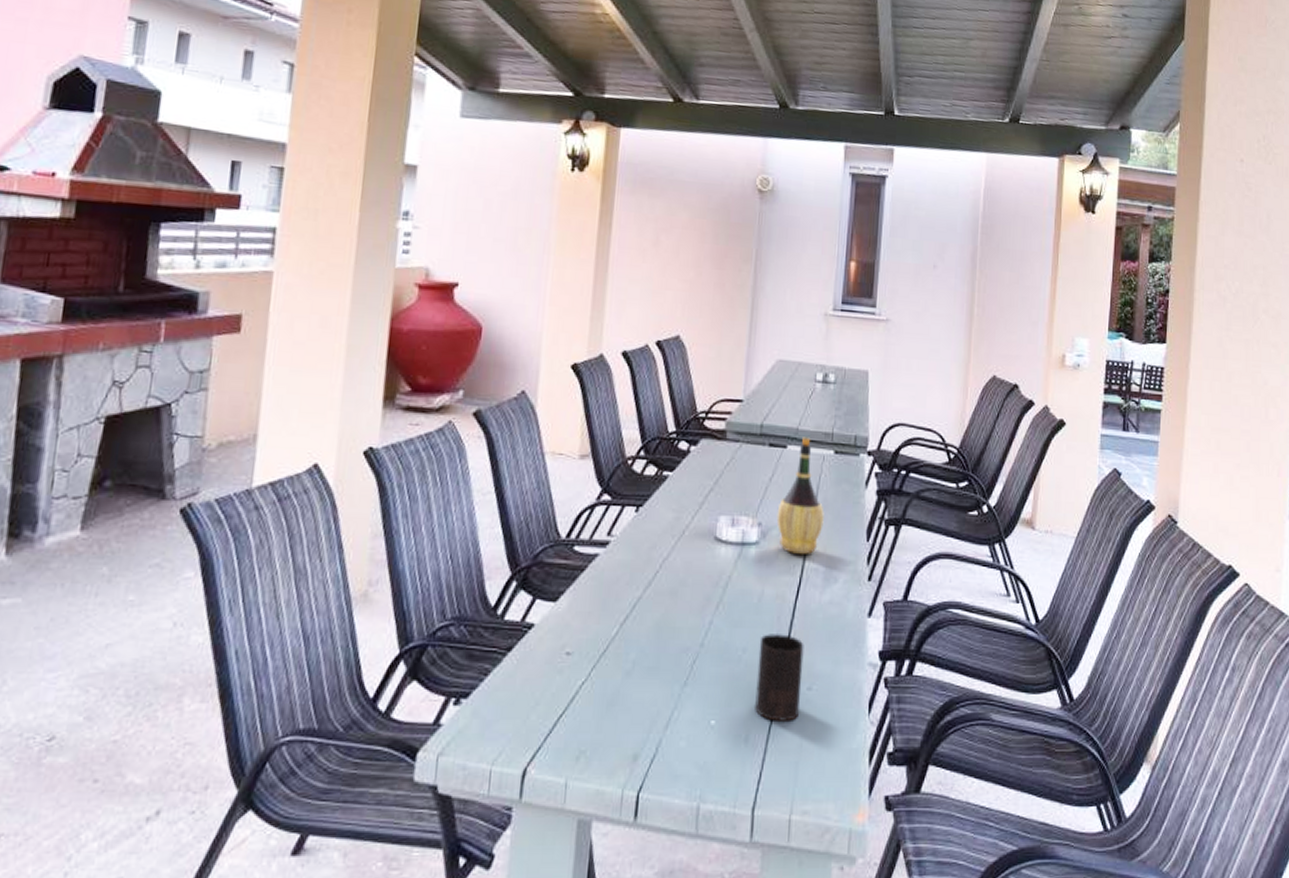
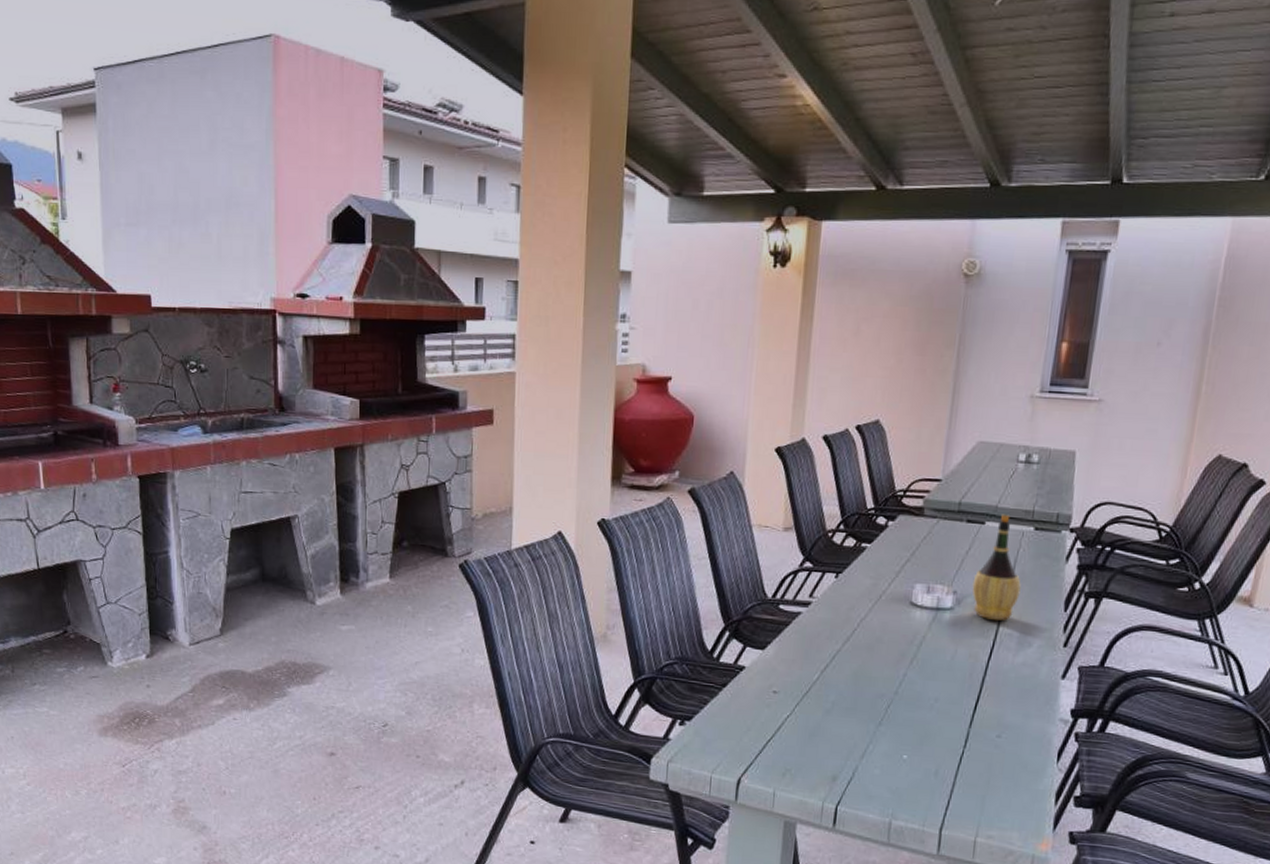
cup: present [755,634,804,723] -> none [945,687,995,763]

